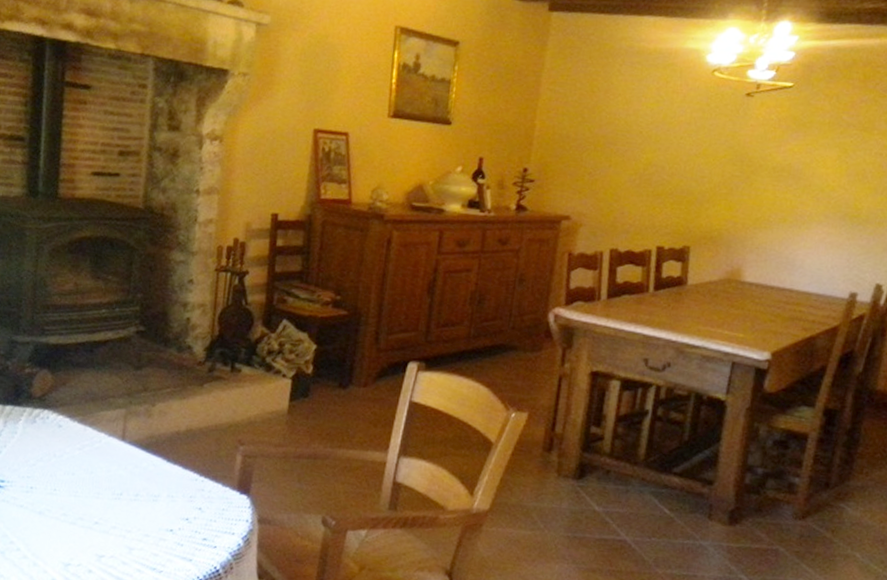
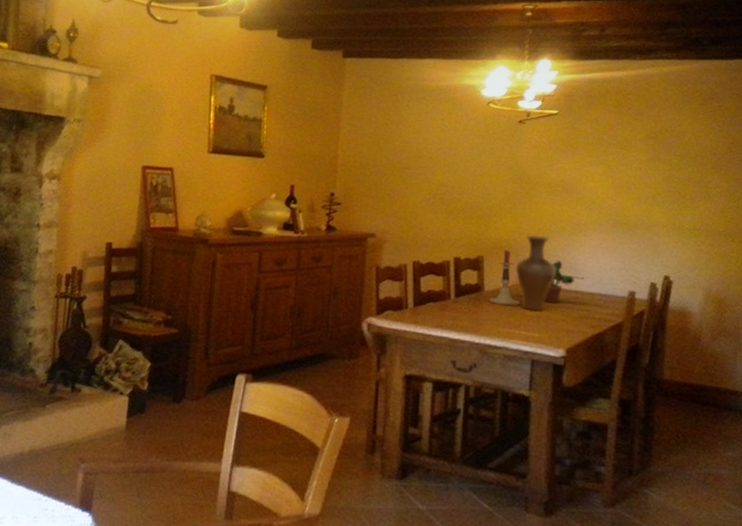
candlestick: none [691,241,726,303] -> present [489,250,519,306]
vase: none [724,224,771,310] -> present [515,234,556,312]
potted plant: none [753,254,801,303] -> present [544,260,584,304]

